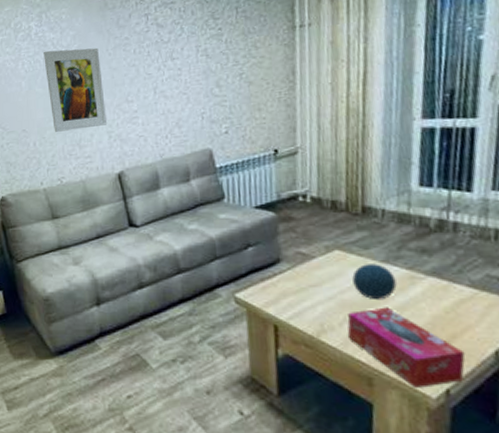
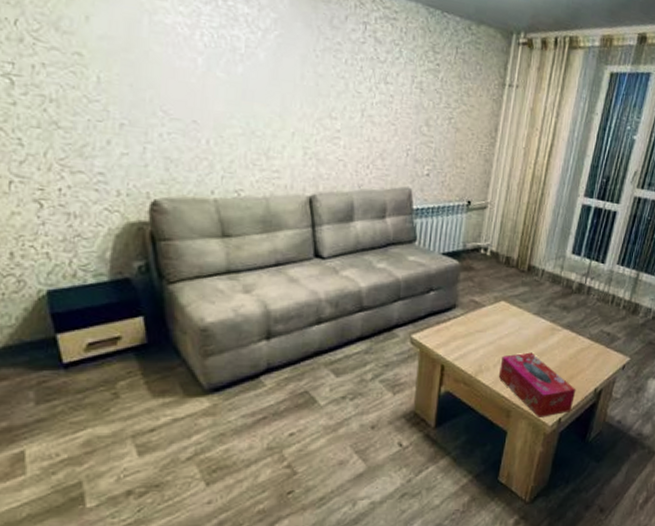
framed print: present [44,47,108,132] -> none [232,26,305,139]
decorative orb: present [352,264,397,301] -> none [510,315,542,347]

